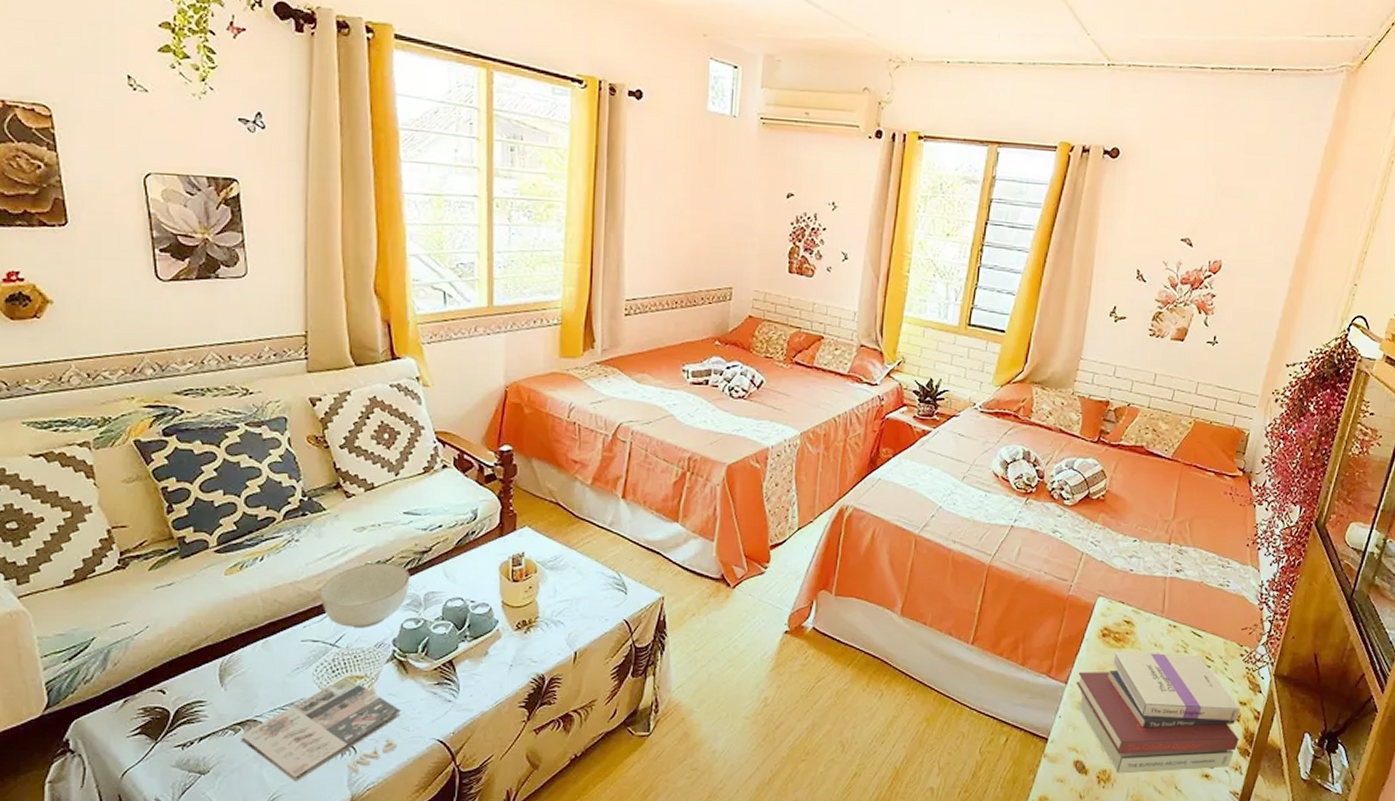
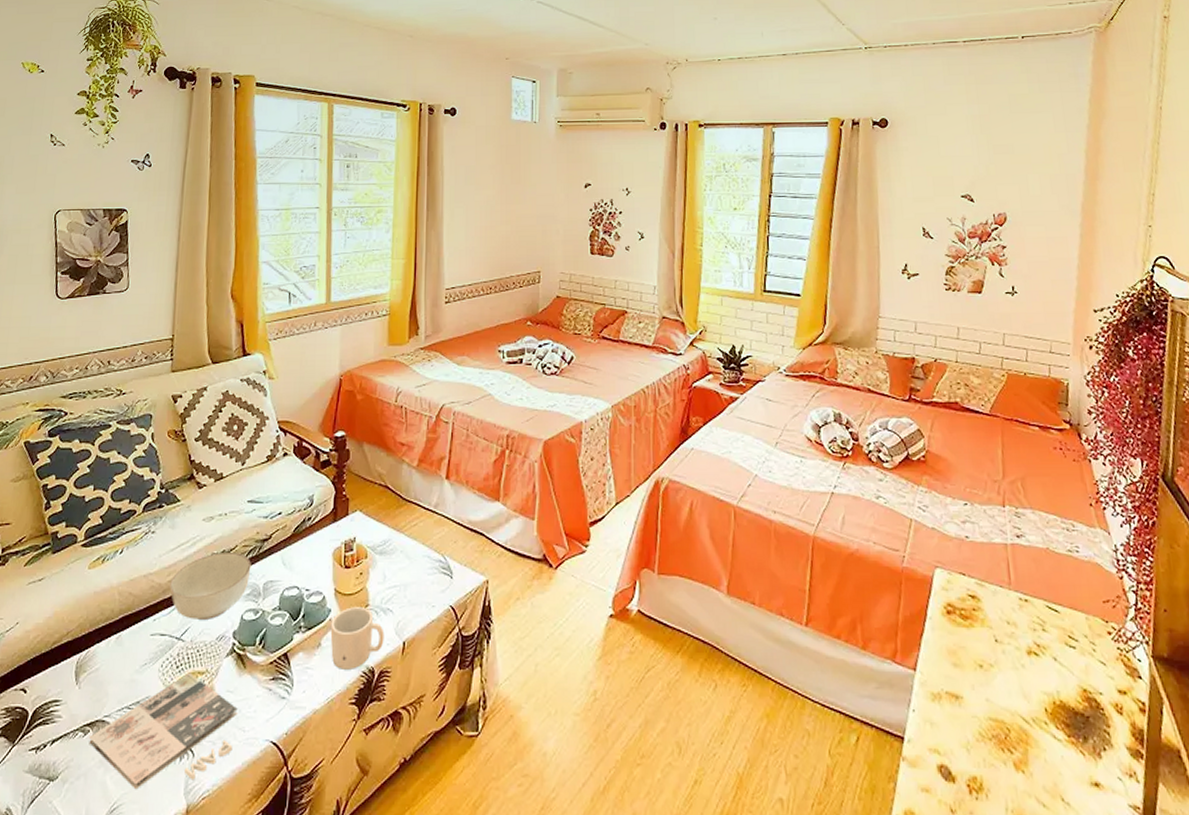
mug: none [498,619,555,676] -> present [330,607,384,669]
books: present [1076,651,1241,774] -> none [926,631,1127,782]

